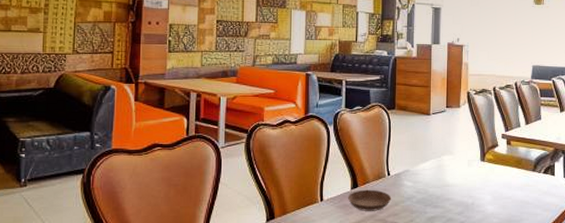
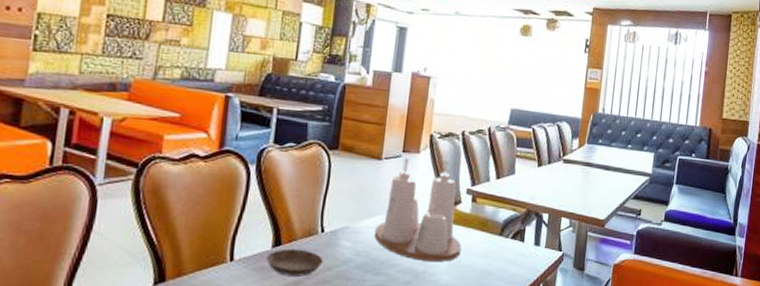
condiment set: none [429,111,502,195] -> present [374,158,462,262]

